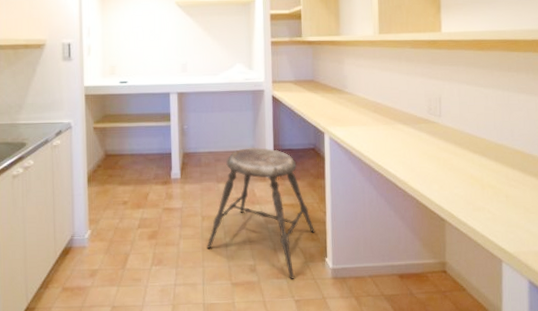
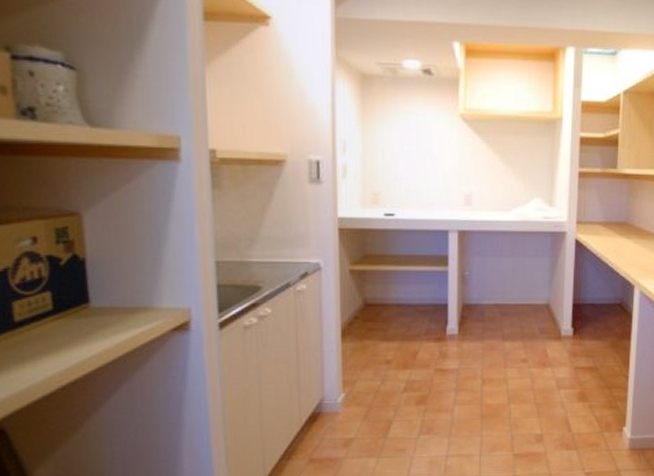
stool: present [207,147,315,279] -> none [486,300,614,450]

